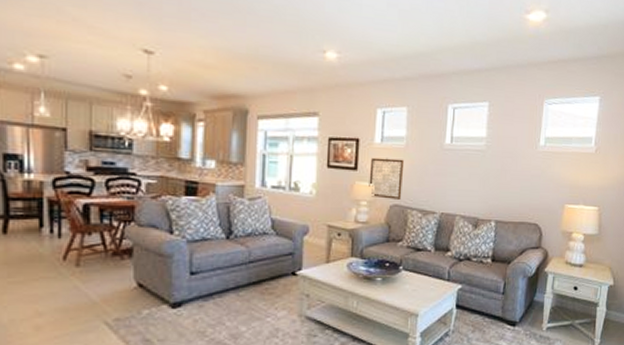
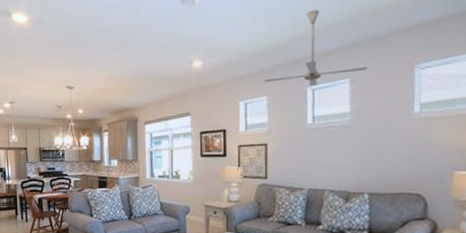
ceiling fan: none [406,22,505,104] -> present [265,9,367,86]

